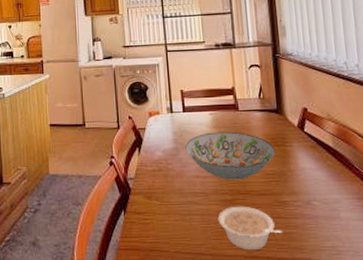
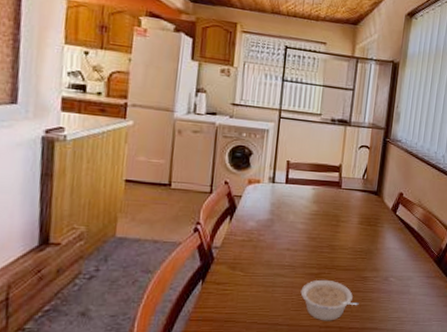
decorative bowl: present [185,131,276,180] -> none [281,207,368,255]

